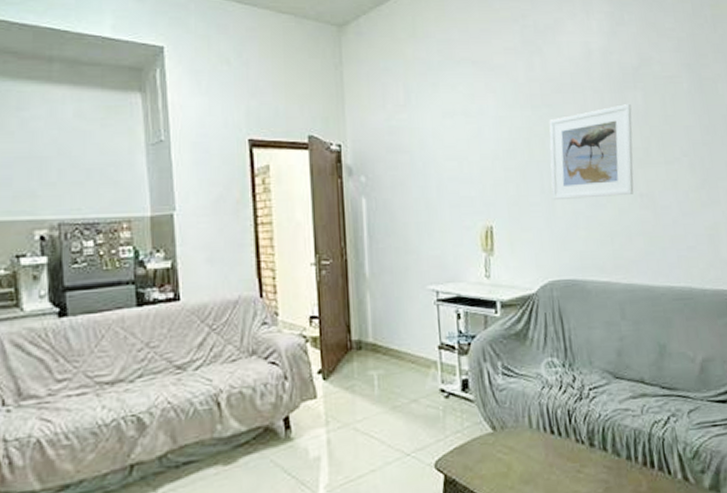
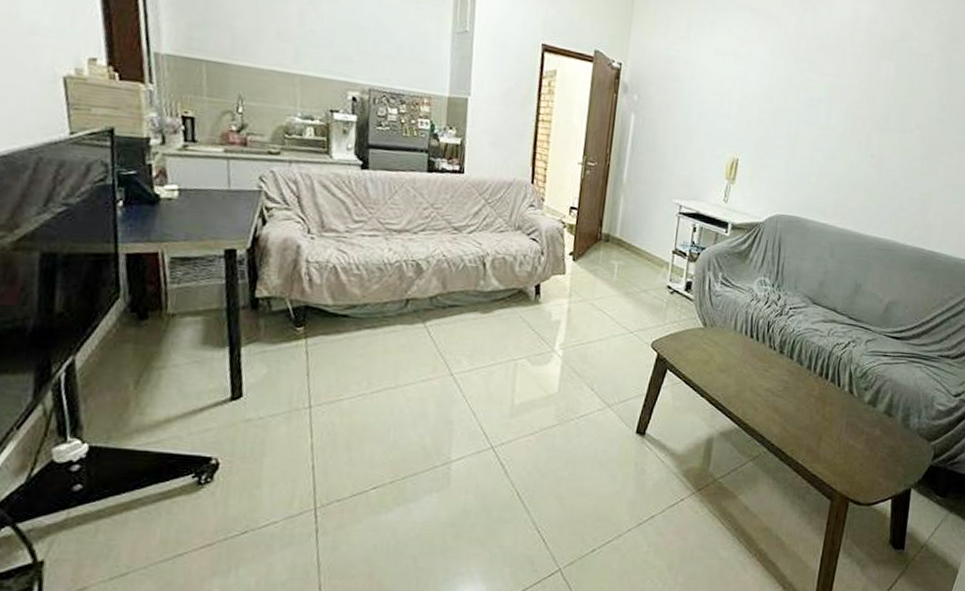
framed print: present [549,104,634,201] -> none [794,72,883,154]

